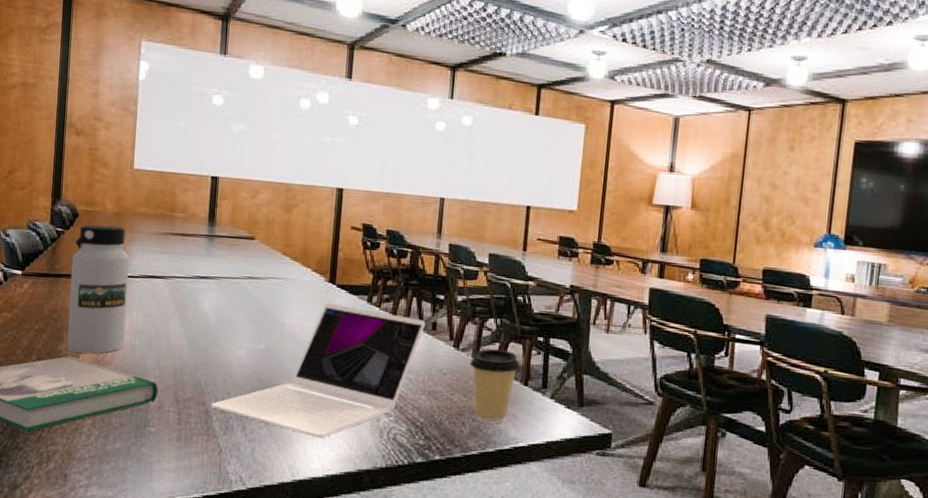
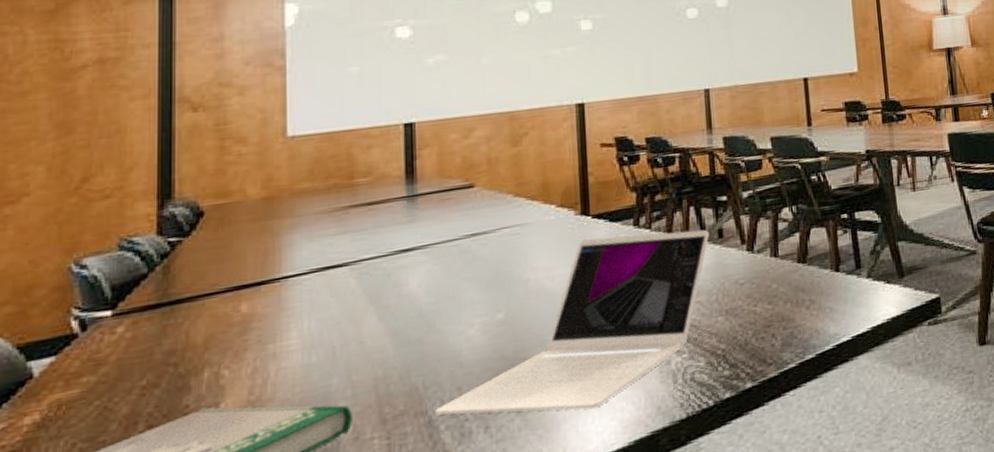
water bottle: present [67,224,129,354] -> none [198,214,293,402]
coffee cup: present [469,348,520,424] -> none [769,238,827,328]

